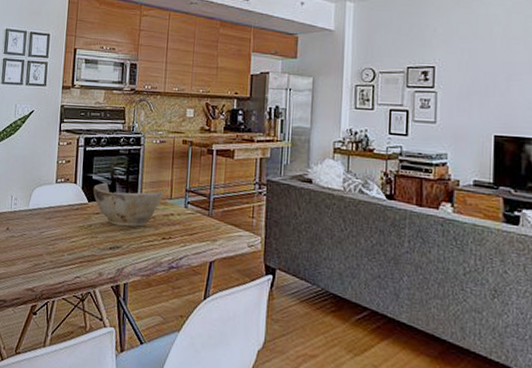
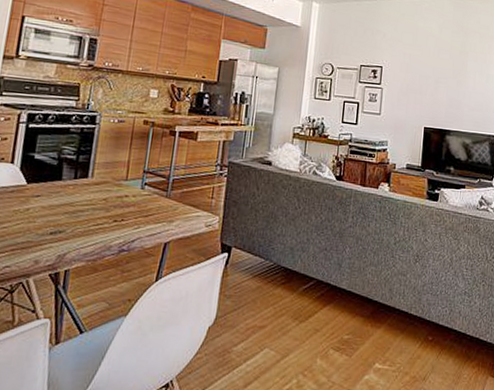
bowl: present [93,182,163,227] -> none [34,162,118,210]

